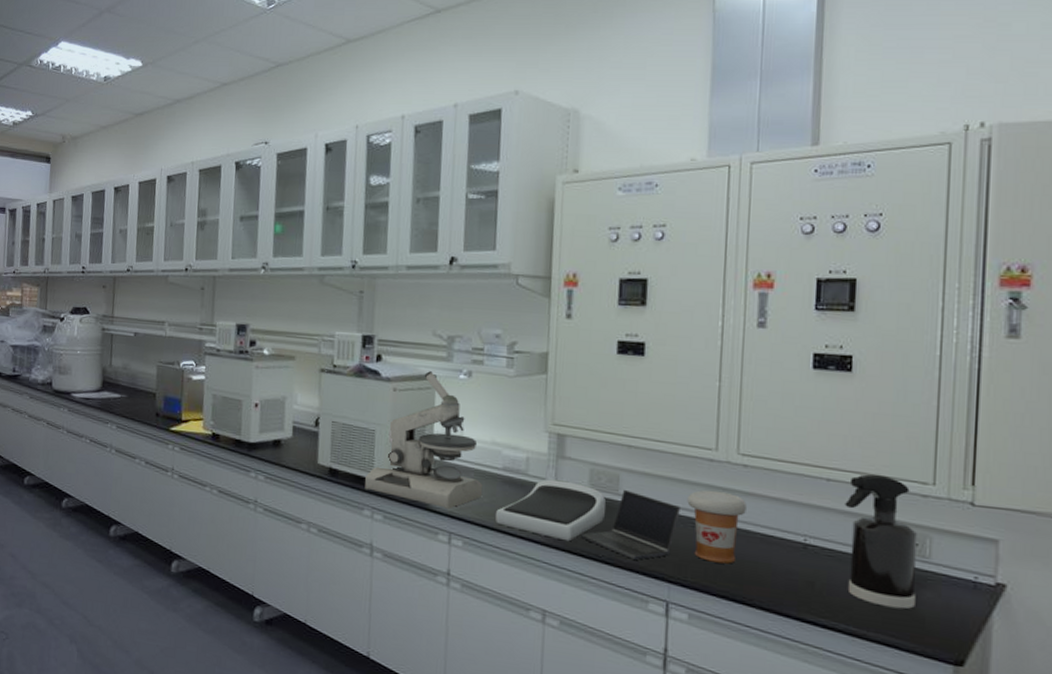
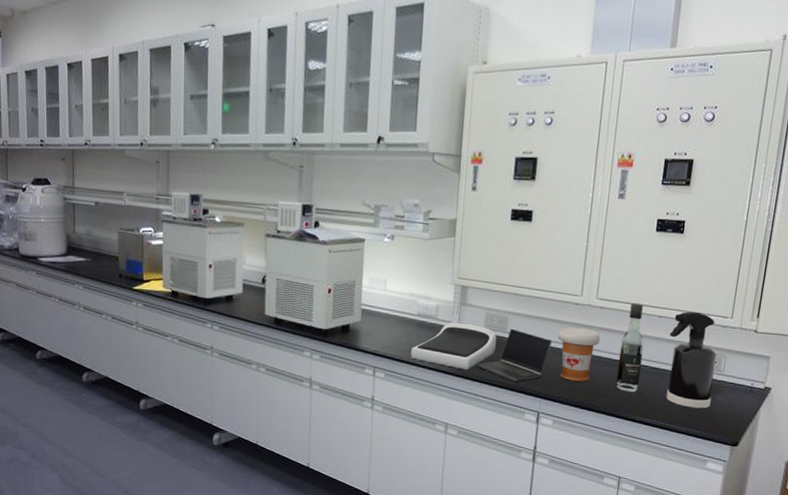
microscope: present [365,371,483,510] -> none [305,235,402,349]
bottle: none [773,460,809,581] -> present [615,302,644,392]

